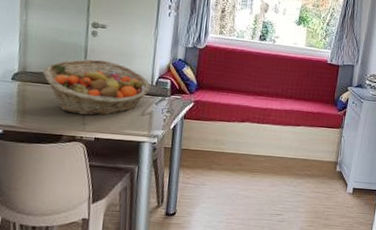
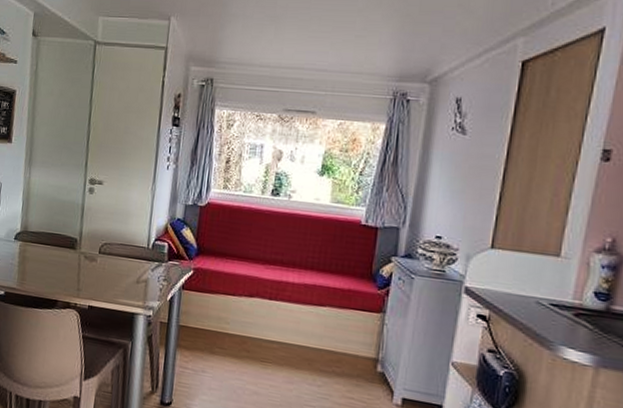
fruit basket: present [43,59,151,116] -> none [42,218,147,281]

